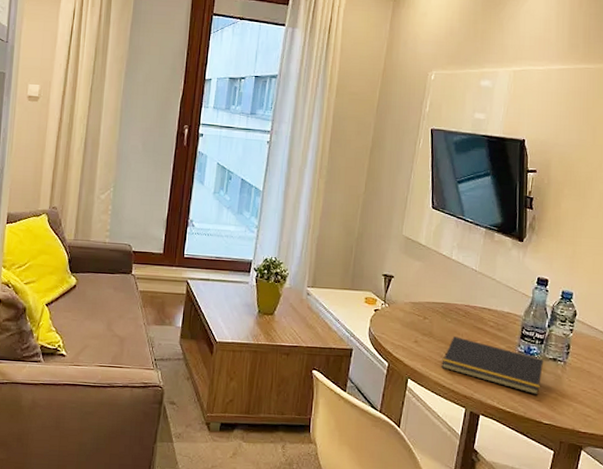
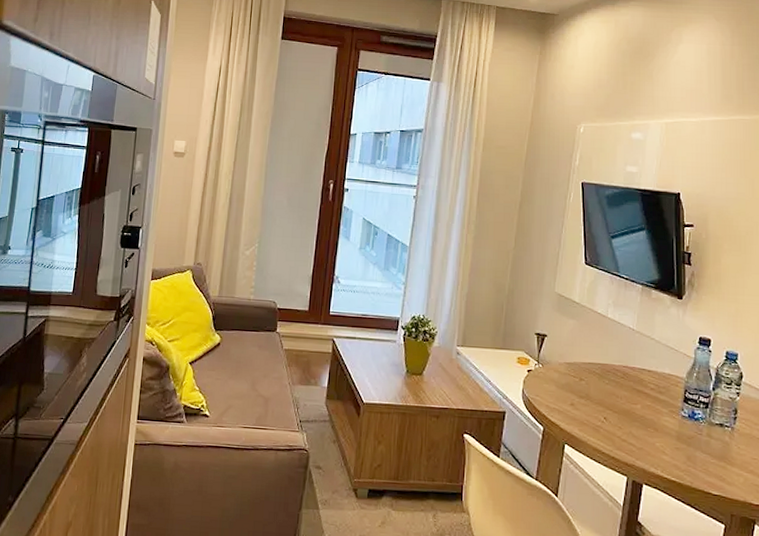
notepad: present [441,336,544,395] -> none [600,399,710,464]

